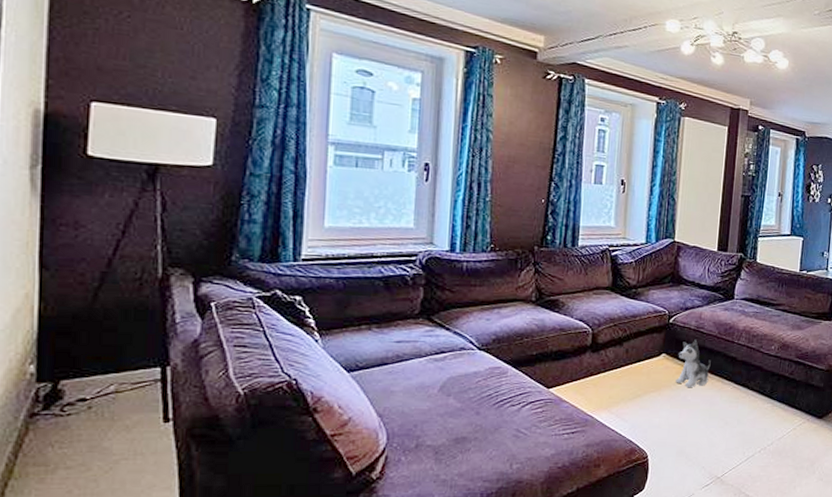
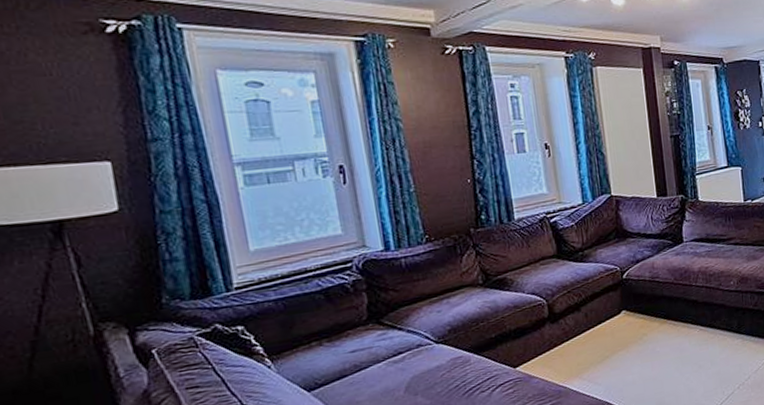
plush toy: present [676,340,711,388] -> none [639,290,674,340]

